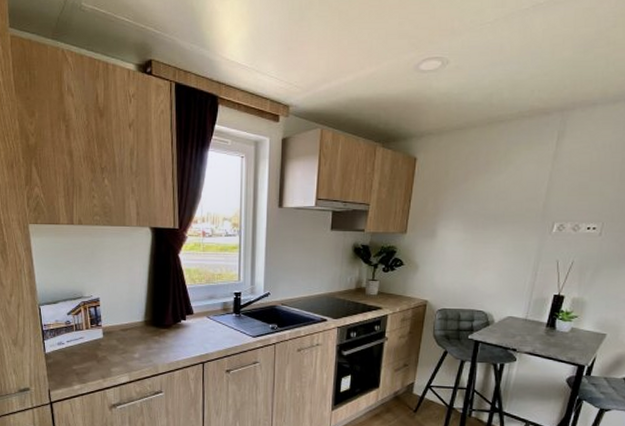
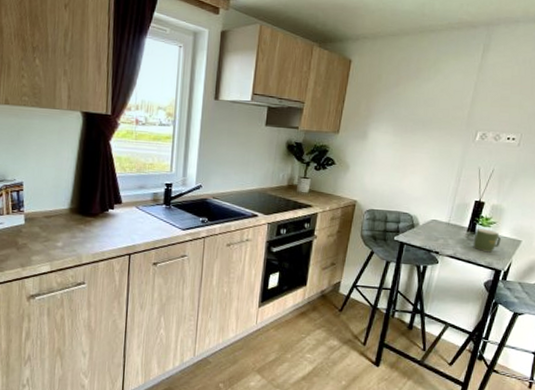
mug: none [553,322,583,348] -> present [473,228,501,253]

